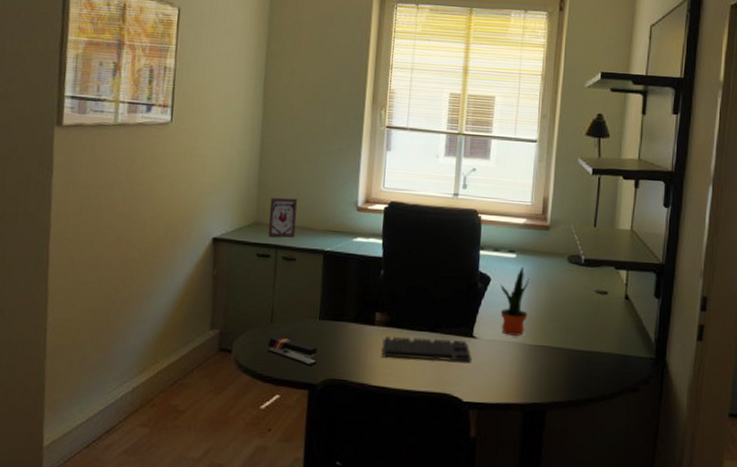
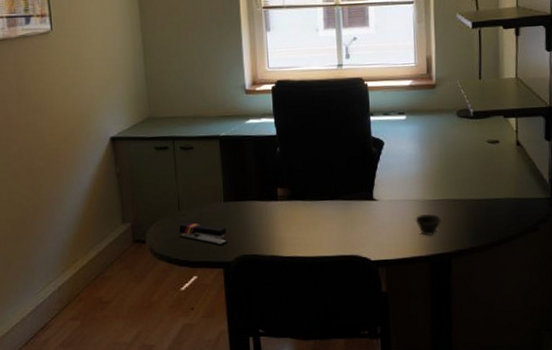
picture frame: present [268,197,298,238] -> none [160,89,189,130]
keyboard: present [382,335,473,362] -> none [287,204,376,229]
potted plant: present [500,266,529,336] -> none [394,126,424,194]
cup: none [513,359,541,382] -> present [415,214,442,236]

